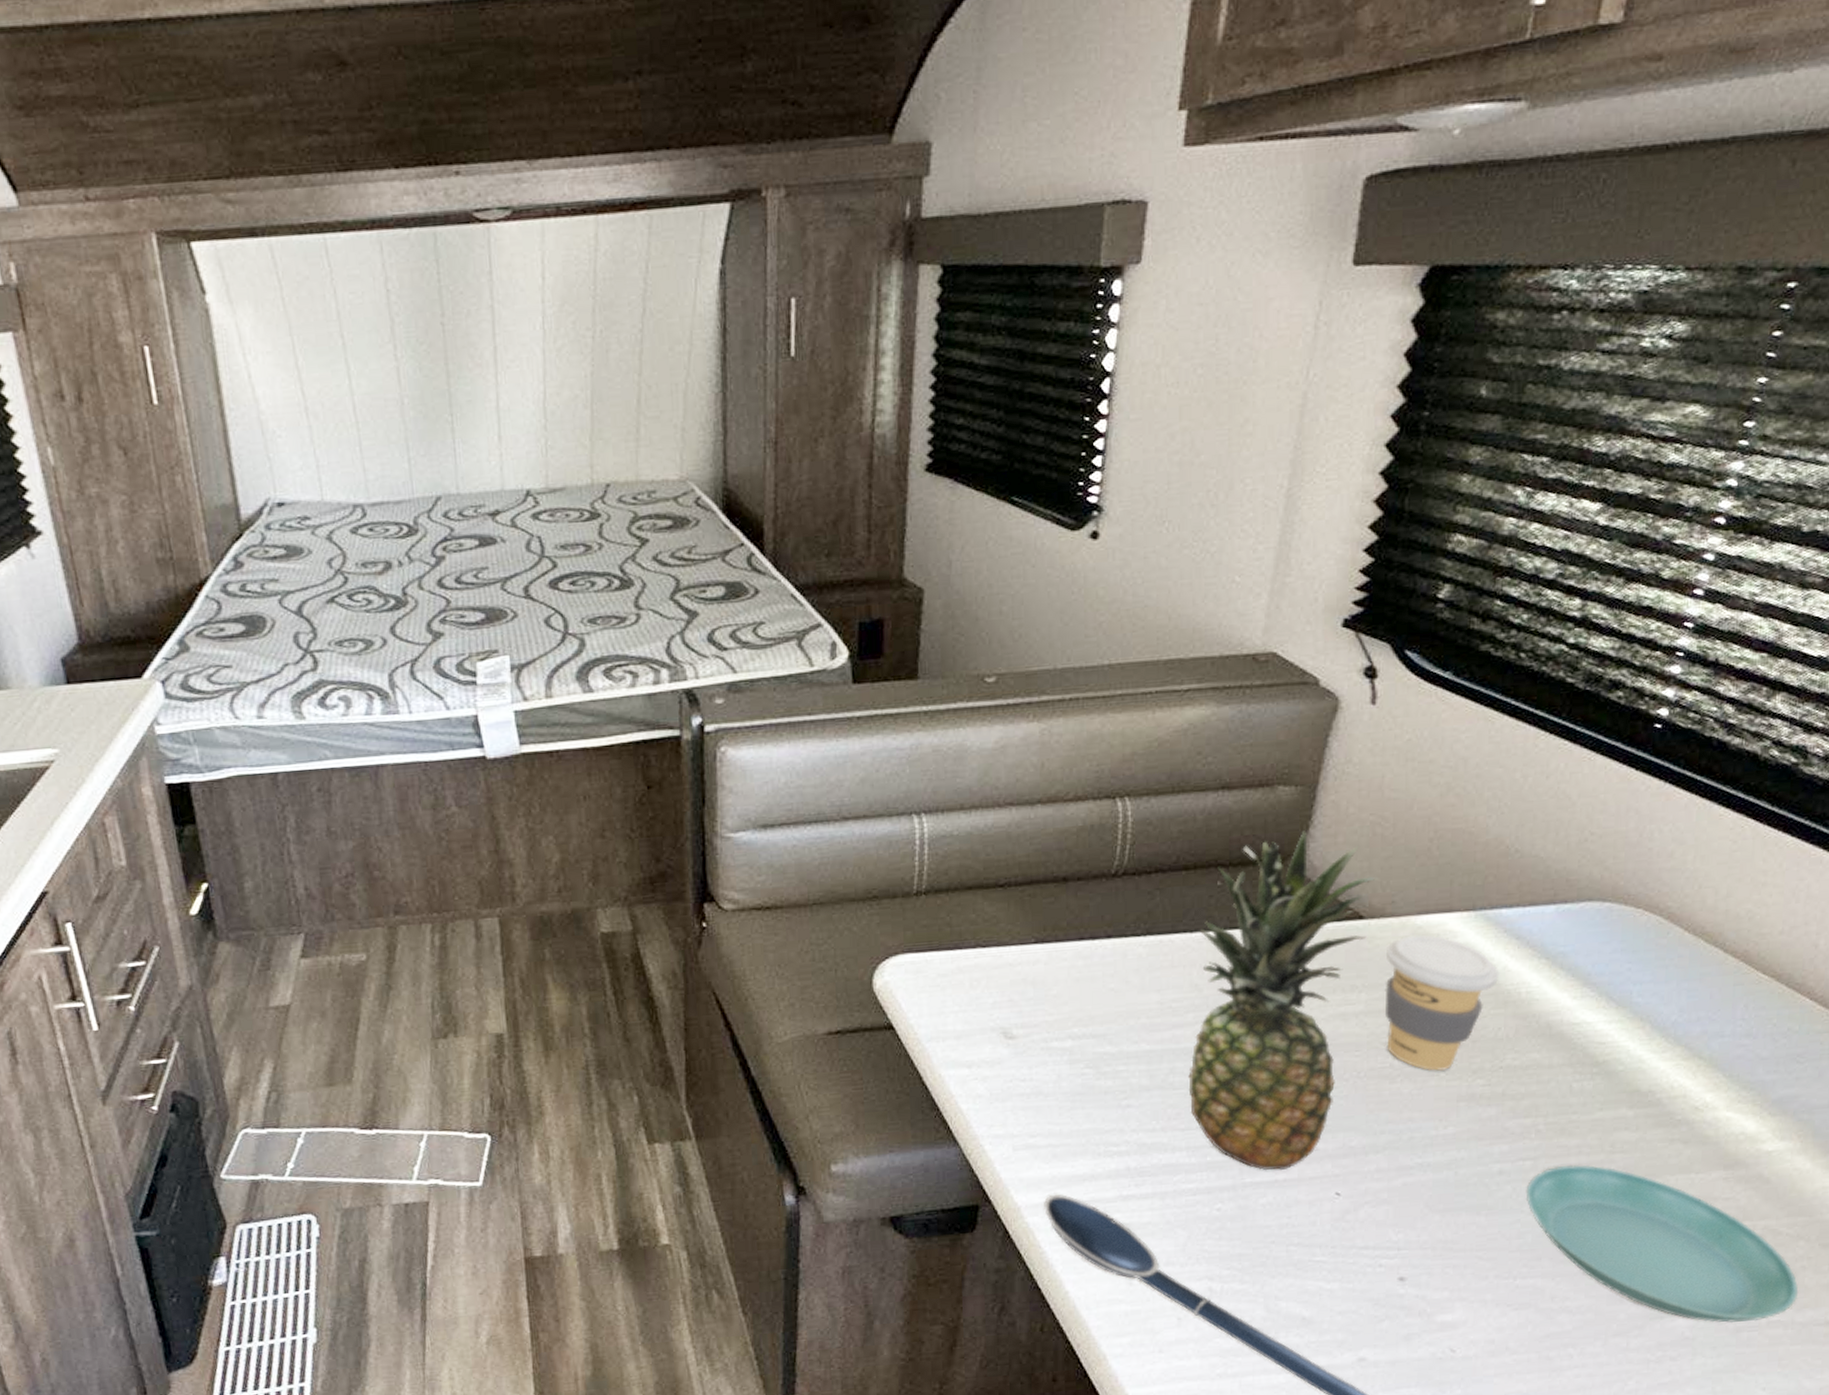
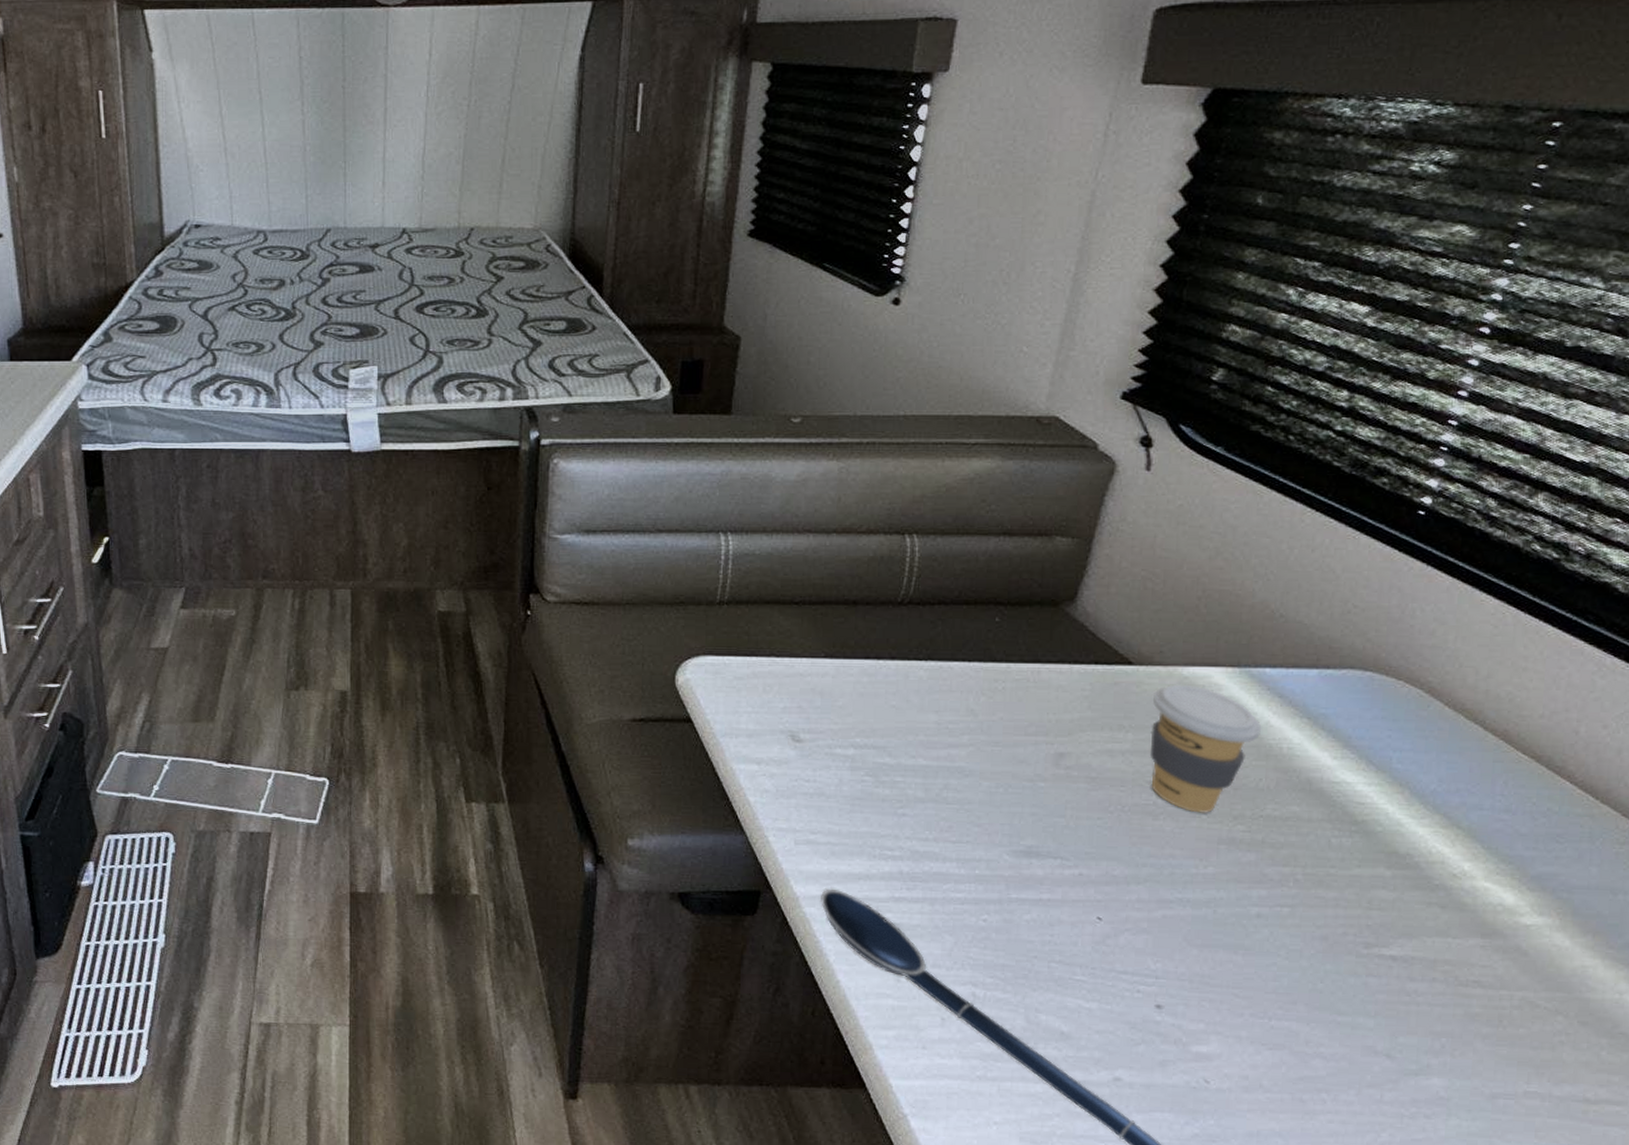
fruit: present [1188,830,1379,1171] -> none [961,579,1148,890]
saucer: present [1525,1164,1799,1323] -> none [1282,915,1557,1090]

